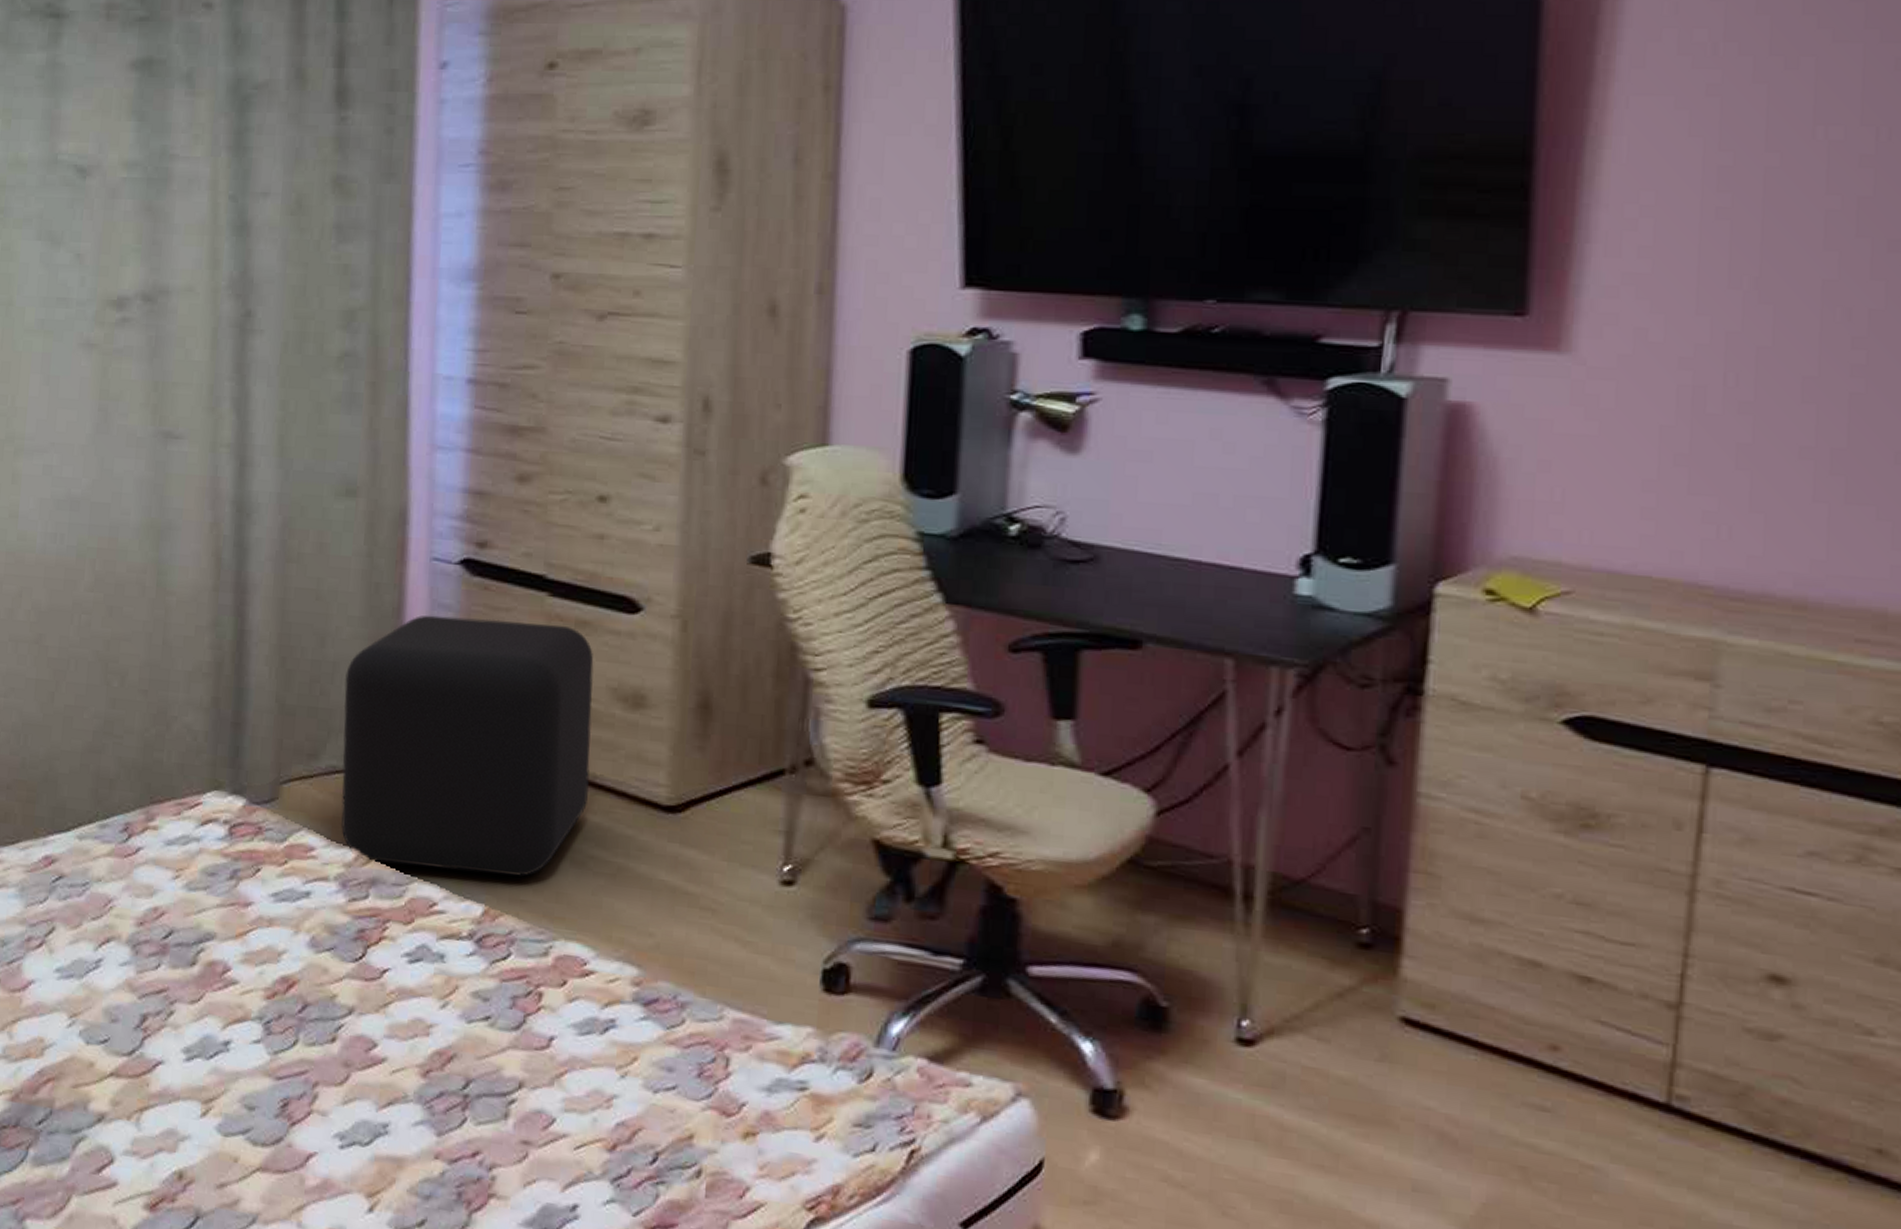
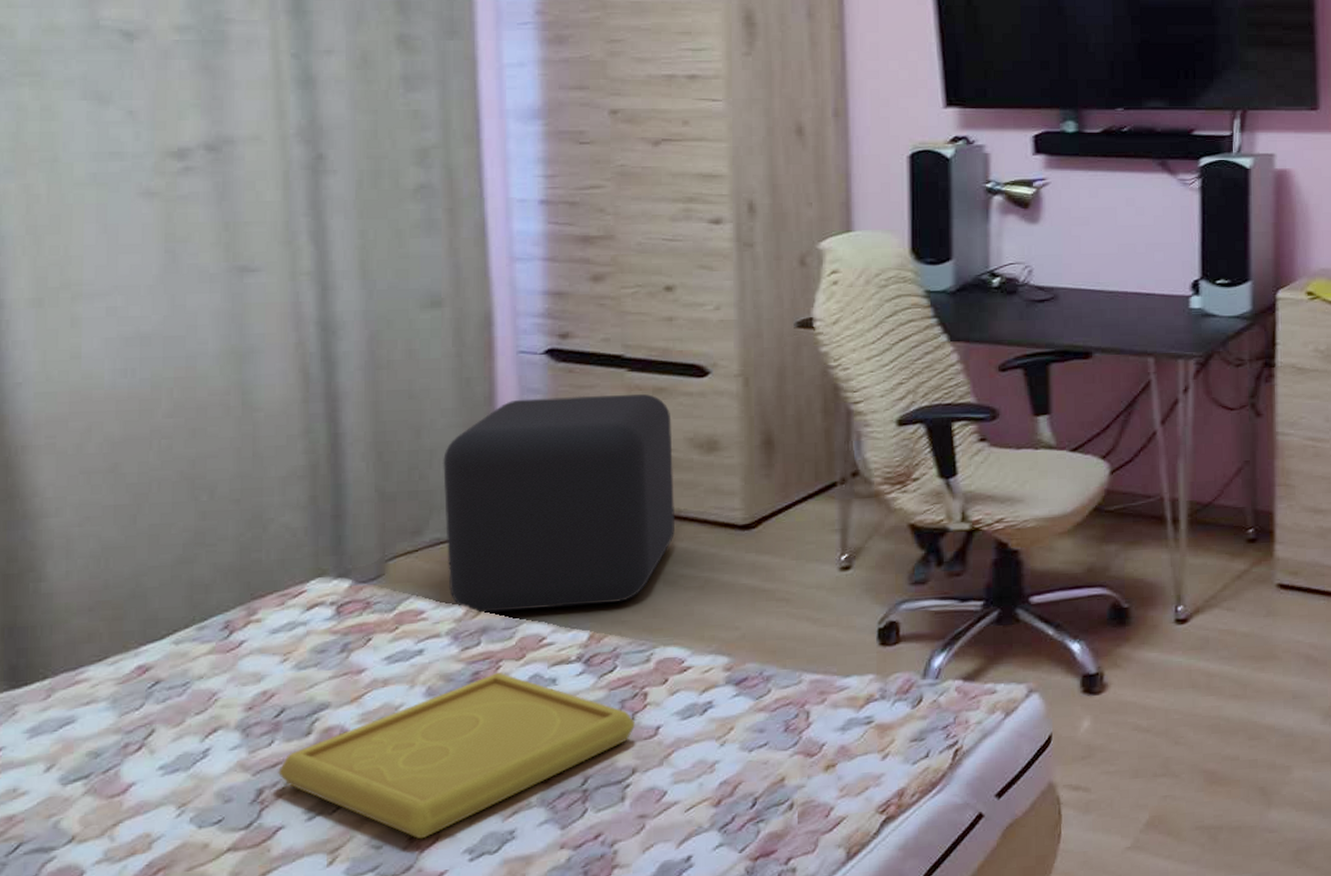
serving tray: none [162,935,527,1110] -> present [278,673,636,839]

